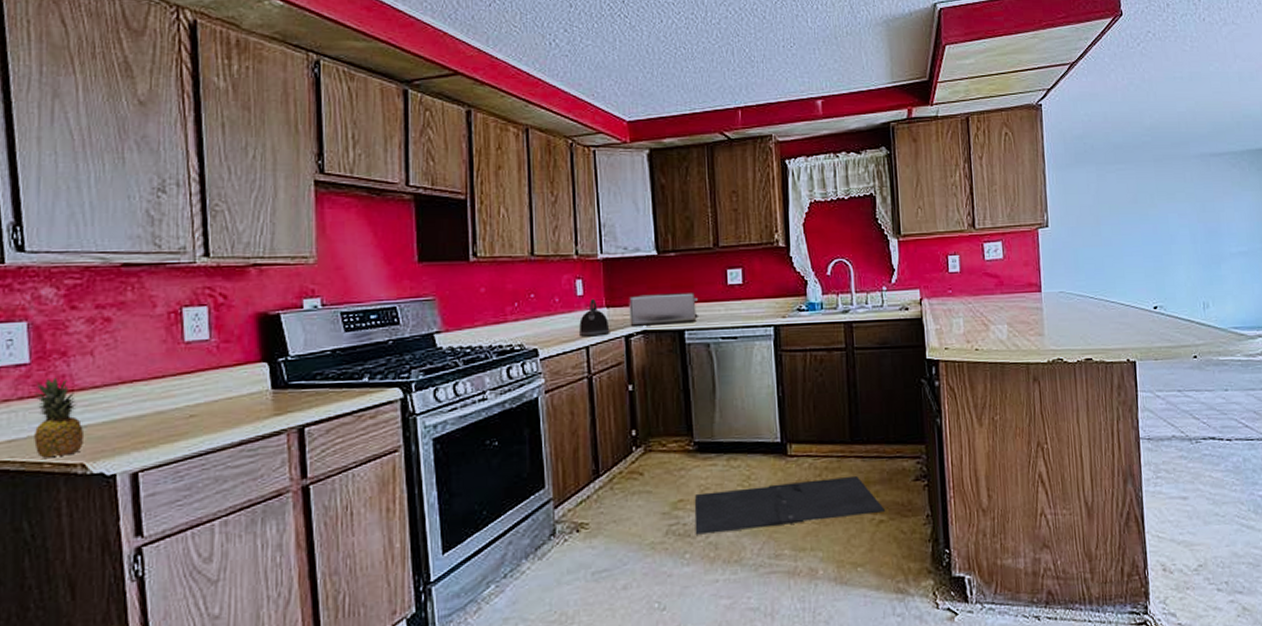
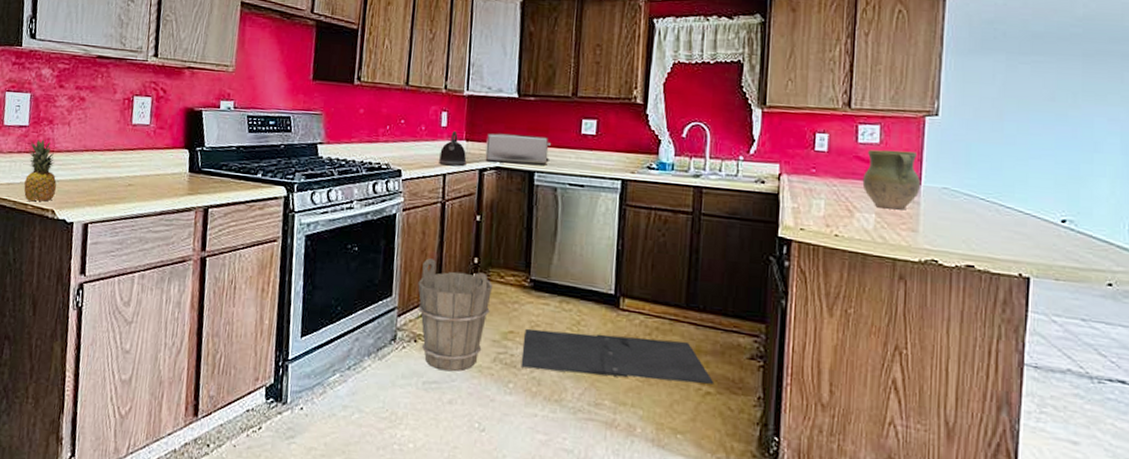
bucket: none [573,439,655,557] -> present [418,258,492,372]
ceramic jug: none [992,263,1042,318] -> present [862,149,921,210]

